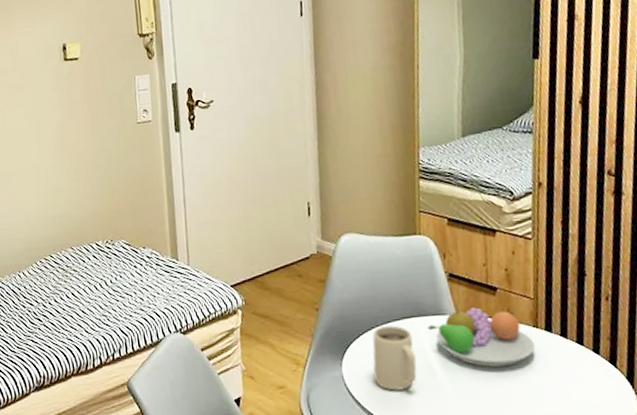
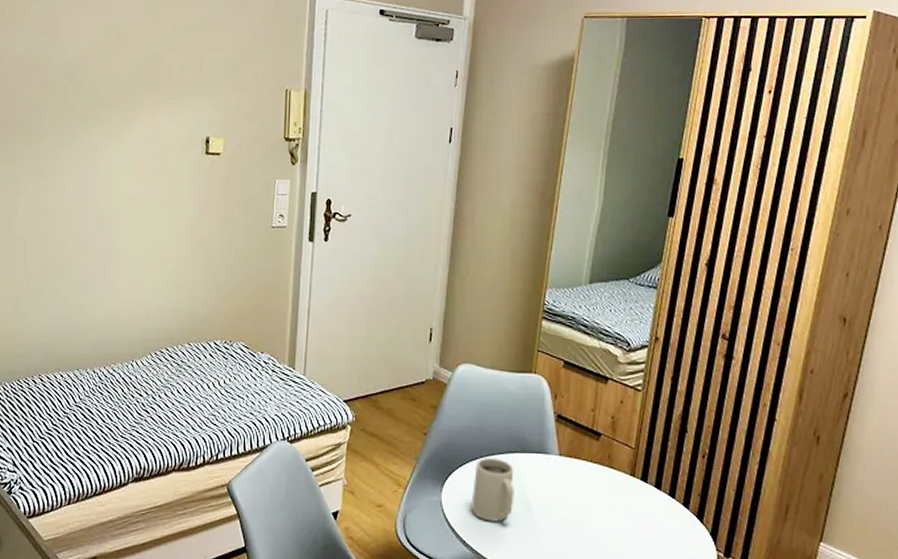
fruit bowl: present [427,304,535,368] -> none [530,444,629,511]

